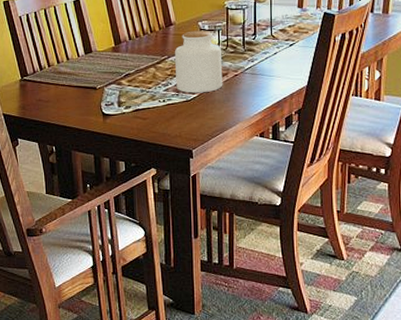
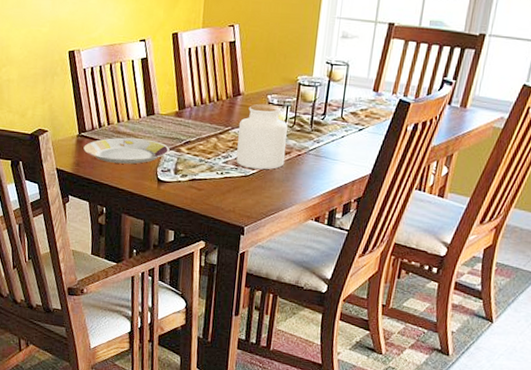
plate: none [27,76,111,103] -> present [83,137,170,164]

